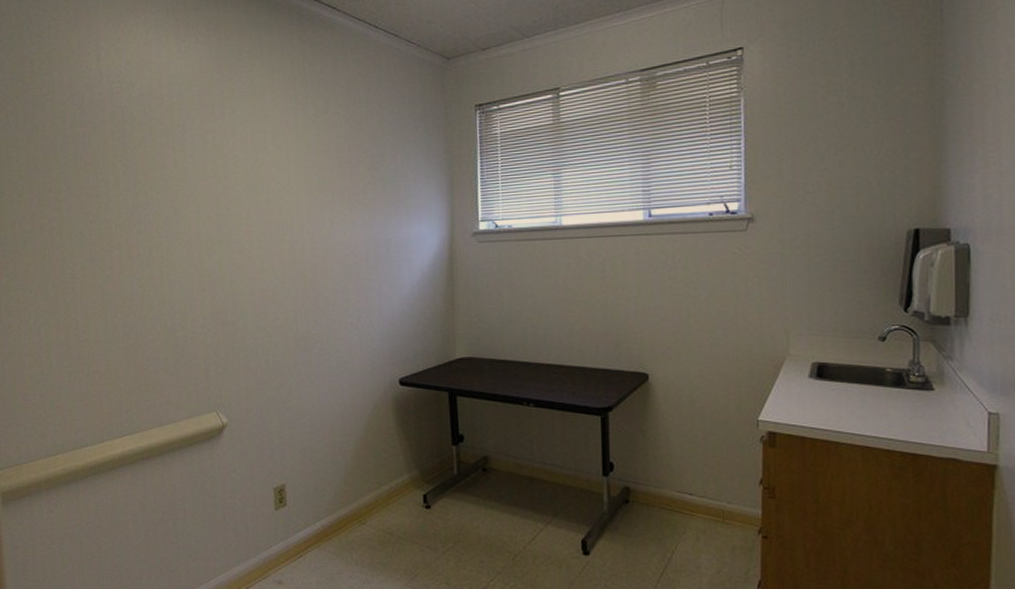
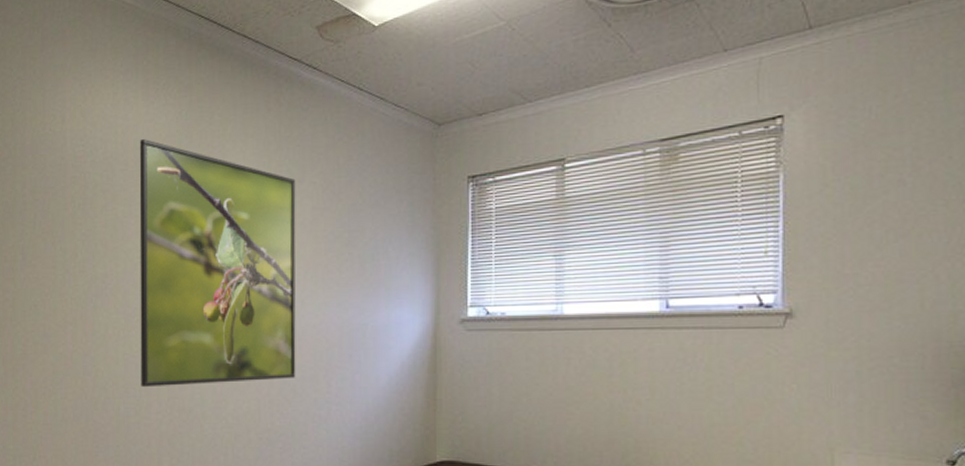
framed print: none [173,74,328,305] -> present [139,138,296,388]

